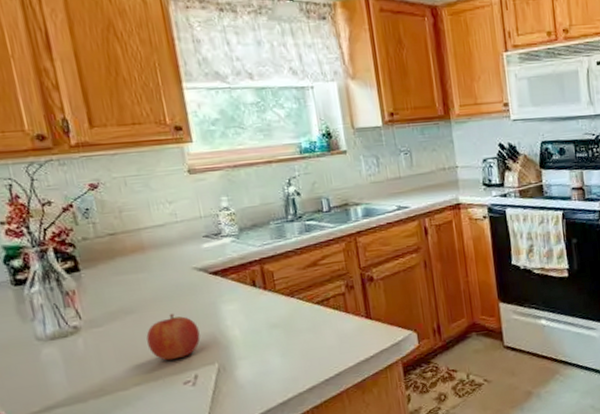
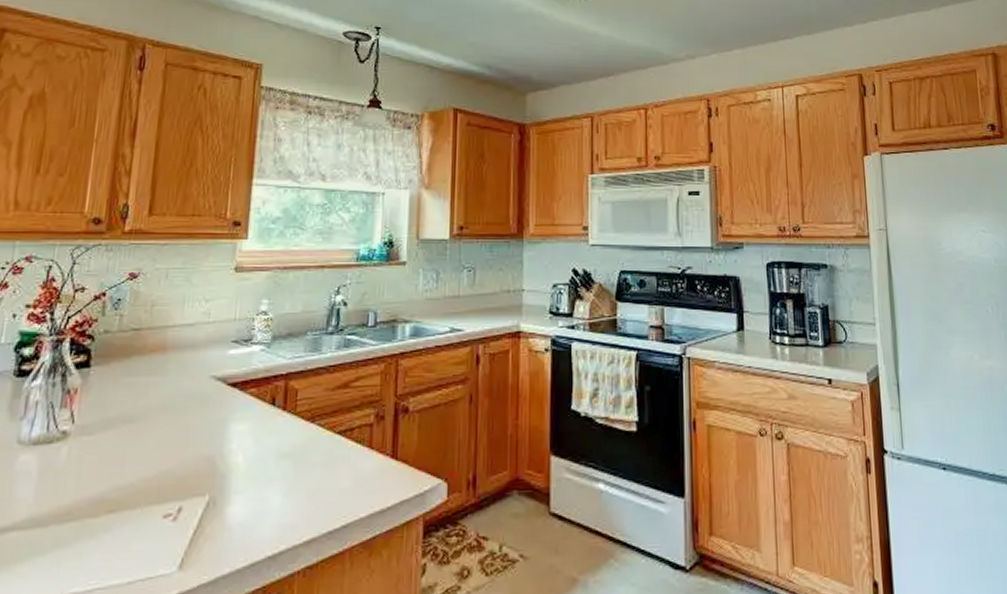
fruit: present [146,313,200,361] -> none [136,427,199,485]

